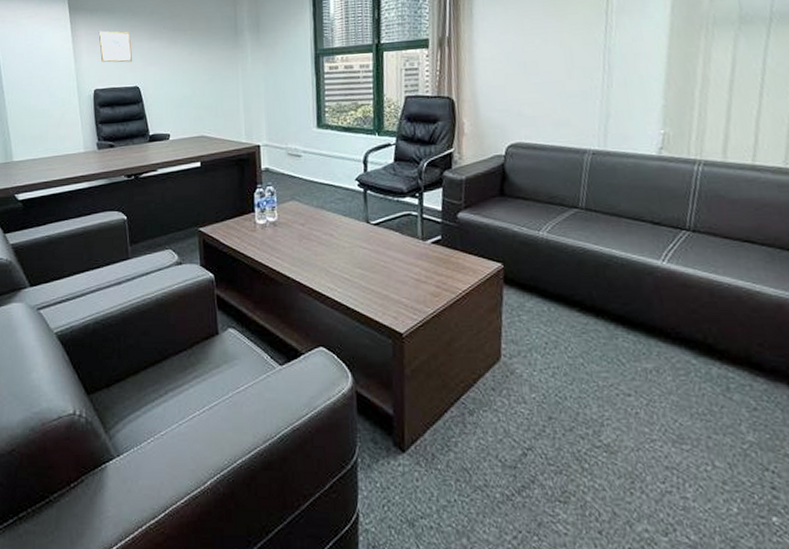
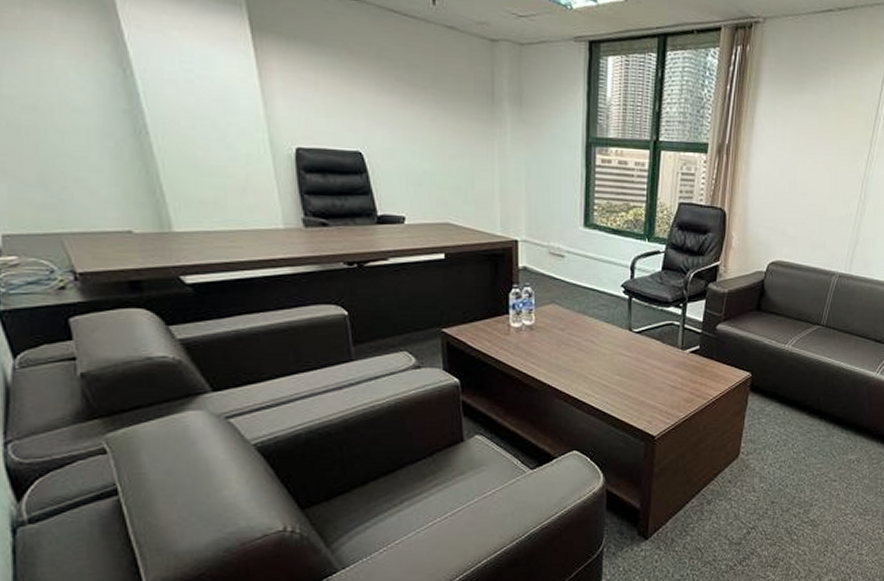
wall art: present [98,31,132,63] -> none [299,68,351,118]

